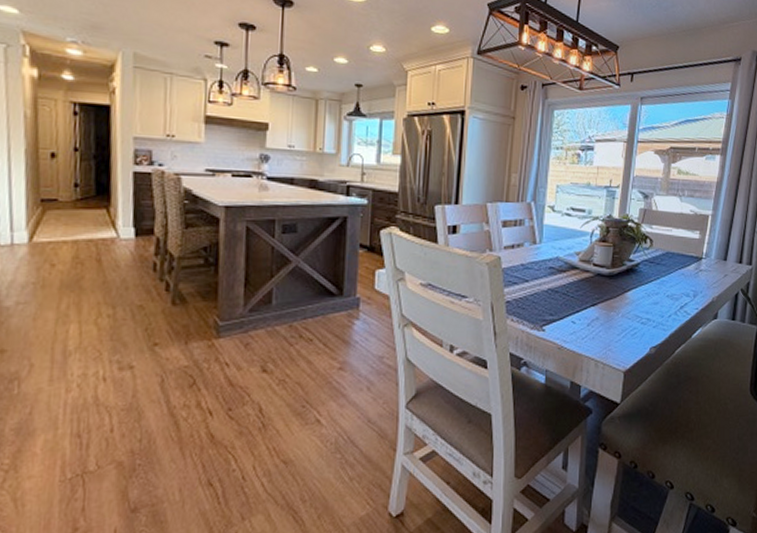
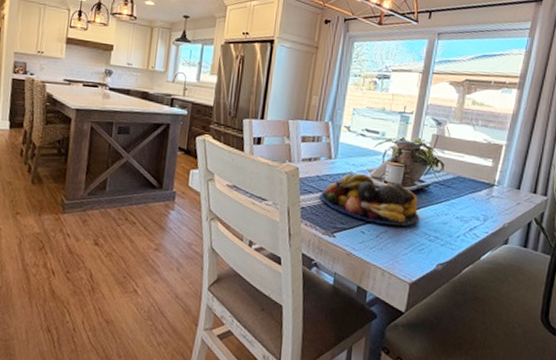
fruit bowl: none [525,257,631,312] -> present [319,173,420,227]

